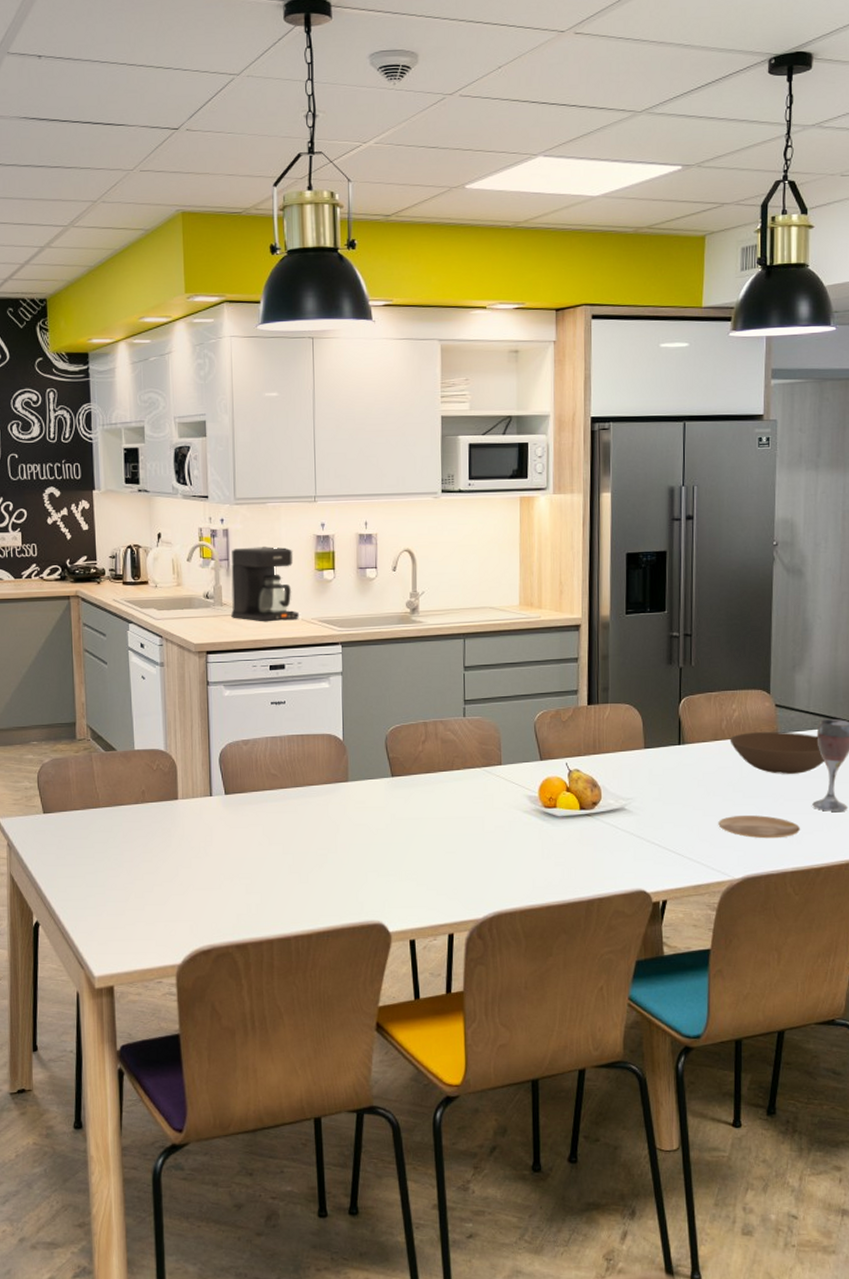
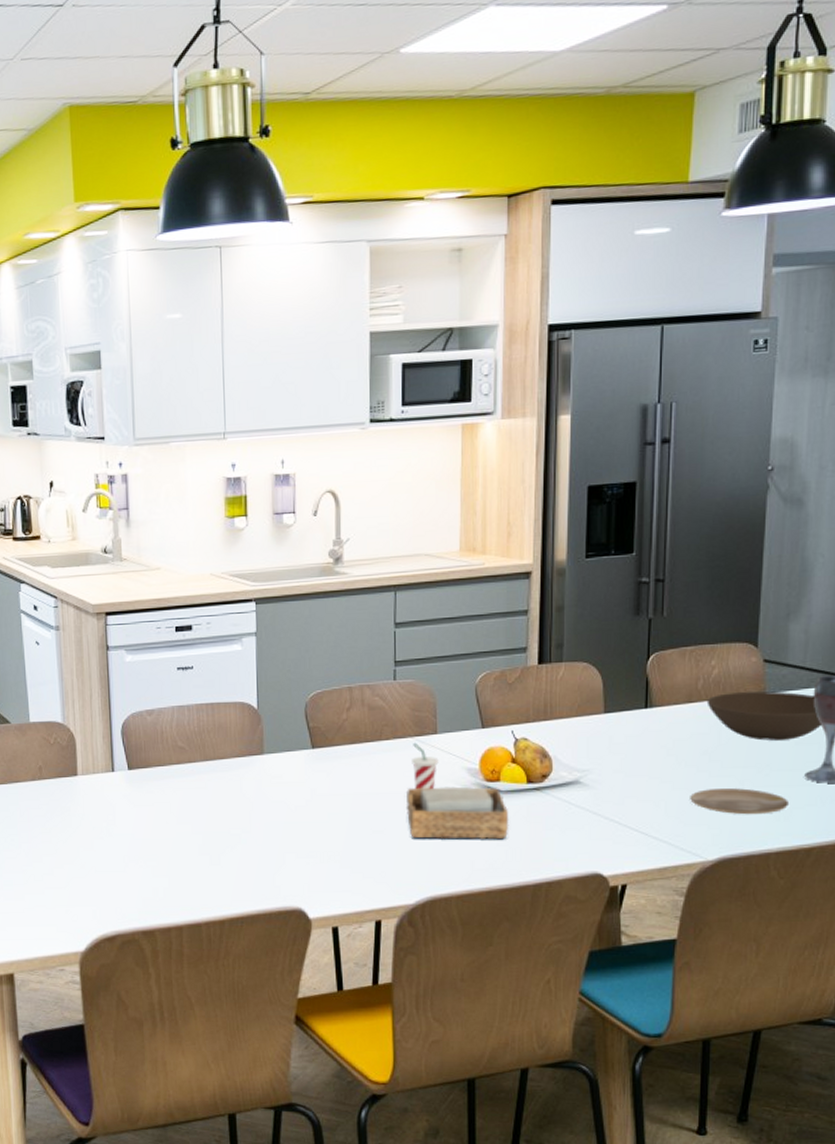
coffee maker: present [231,547,299,622] -> none [131,492,207,579]
napkin holder: none [474,812,565,860] -> present [405,786,509,840]
beverage cup: none [480,772,503,815] -> present [412,742,439,790]

